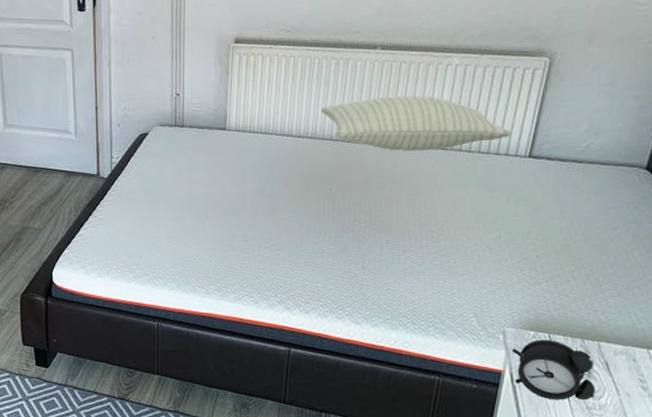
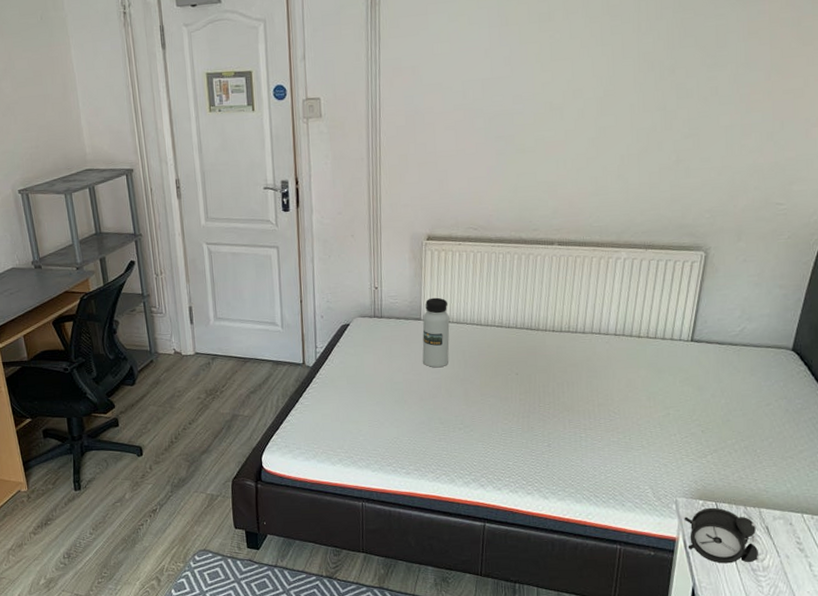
water bottle: none [227,105,257,182] -> present [422,297,450,368]
pillow: present [320,95,511,151] -> none [505,287,675,337]

